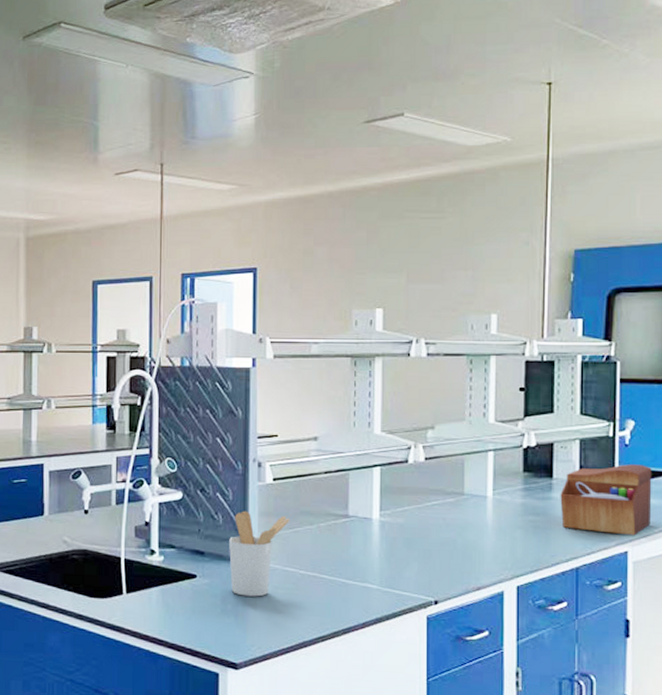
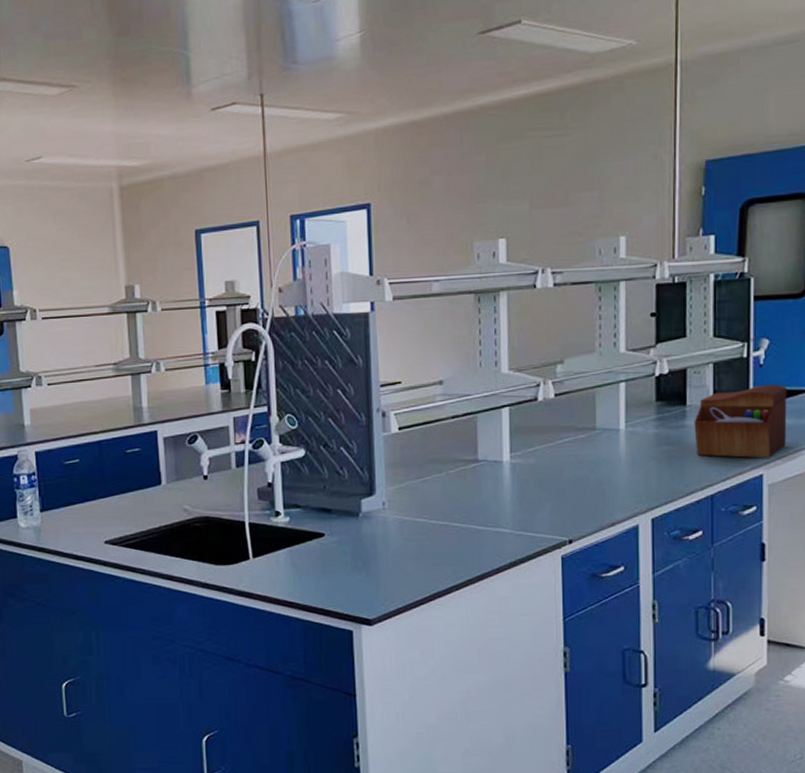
utensil holder: present [229,511,291,597] -> none [356,463,419,551]

